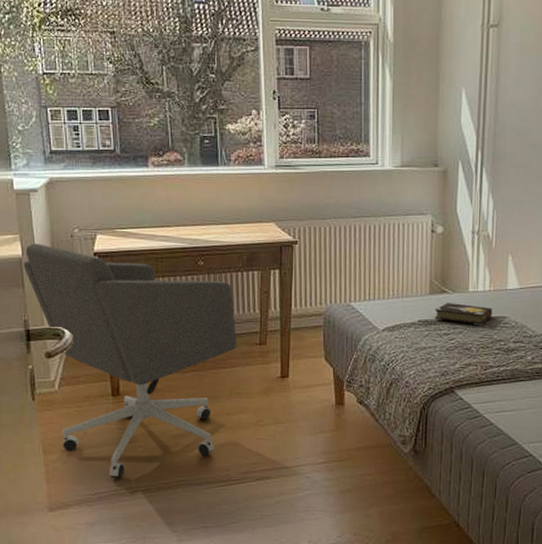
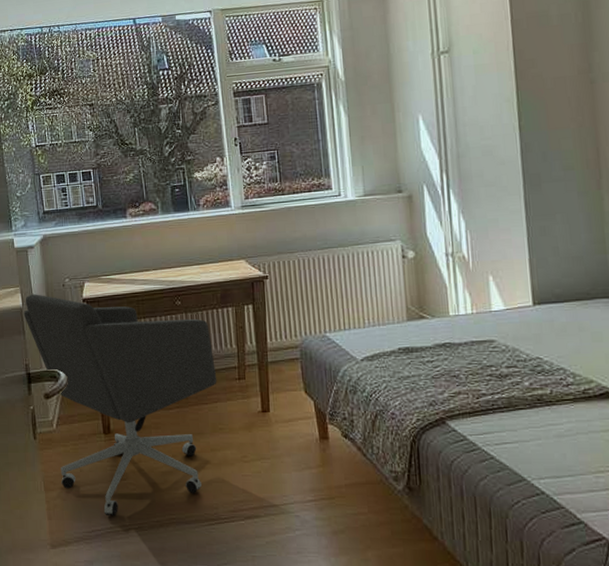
hardback book: present [434,303,492,326] -> none [414,328,478,351]

